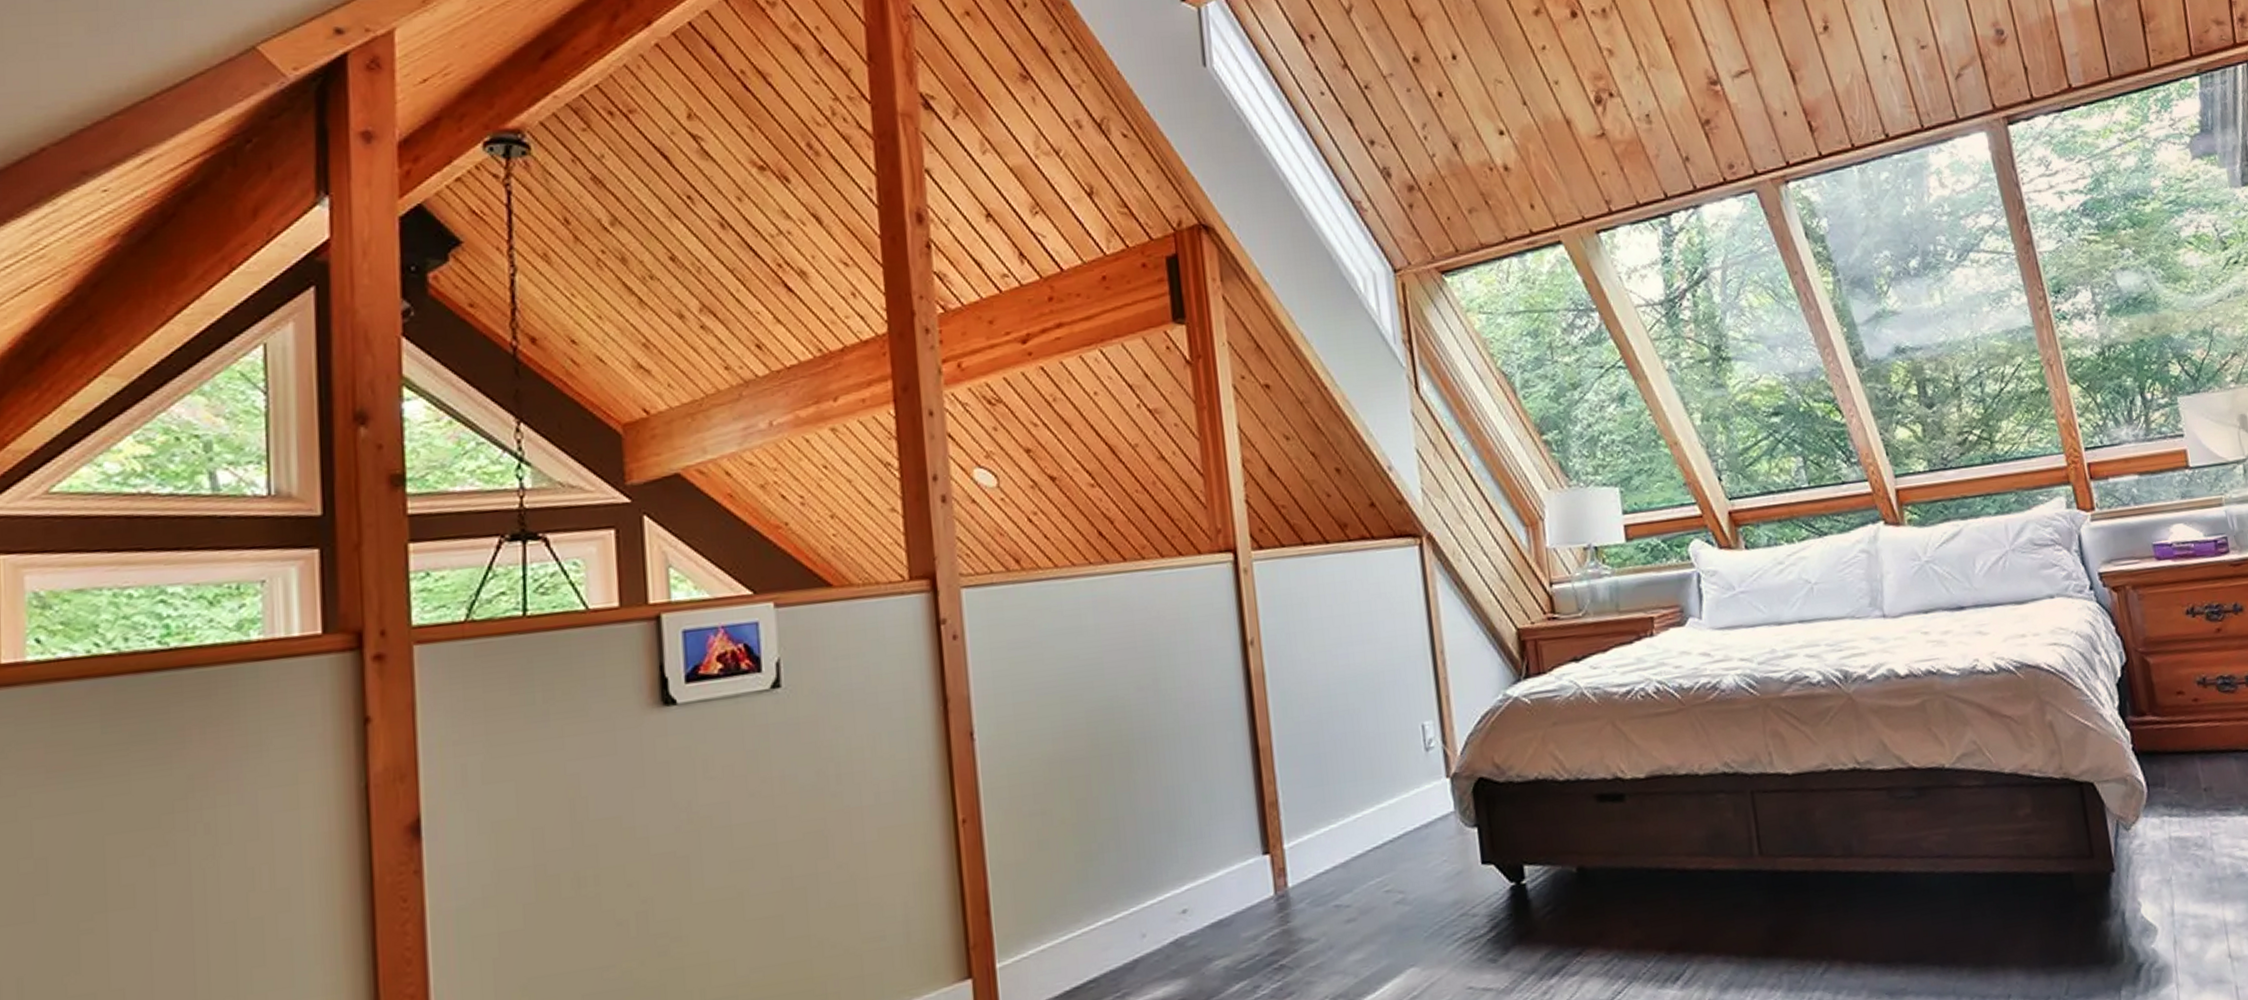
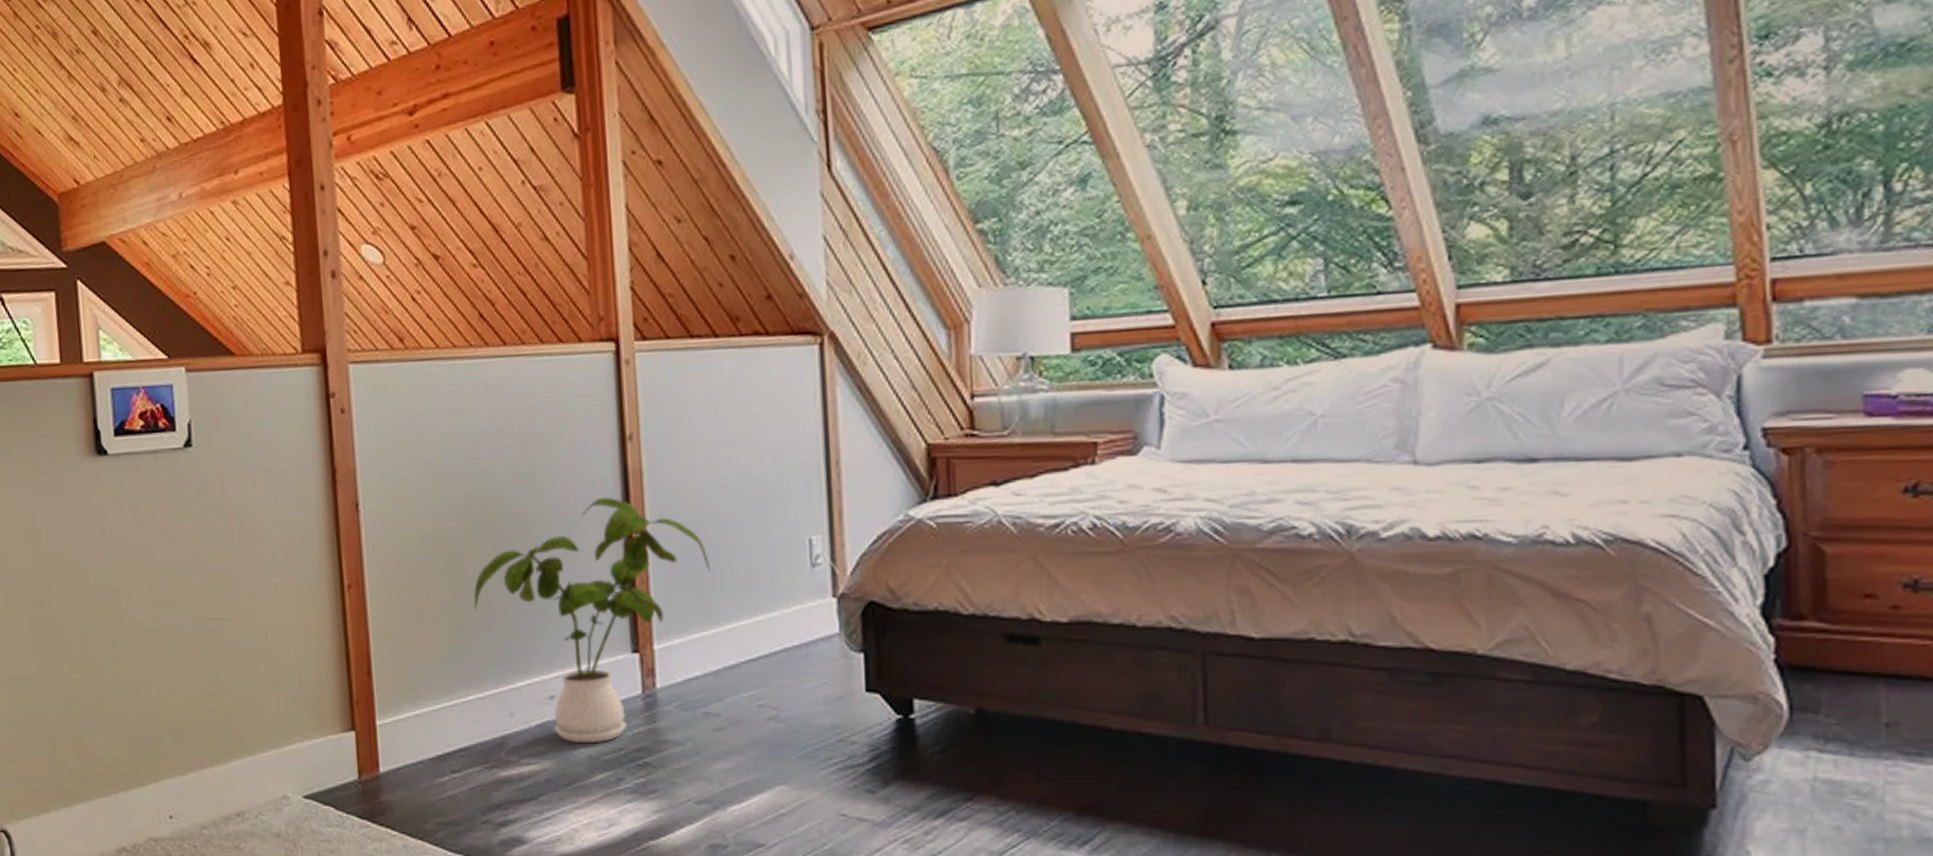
house plant: none [1100,702,1334,956] -> present [473,497,711,744]

